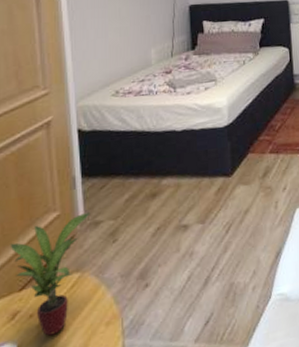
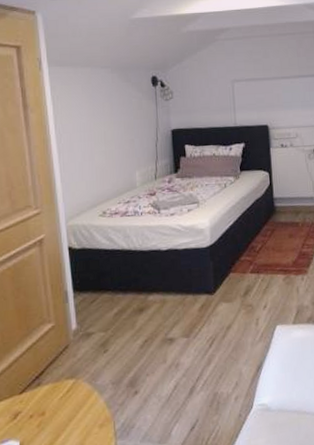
potted plant: present [10,212,91,336] -> none [9,324,83,435]

